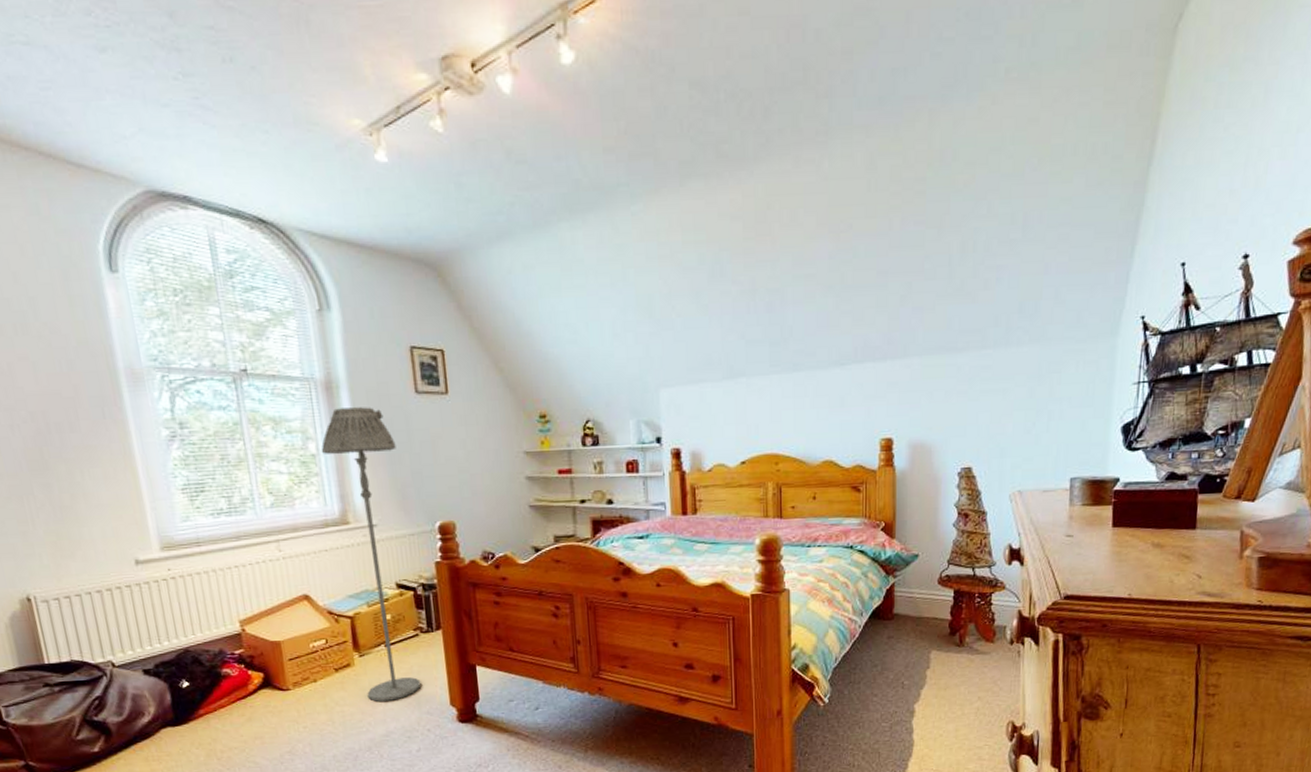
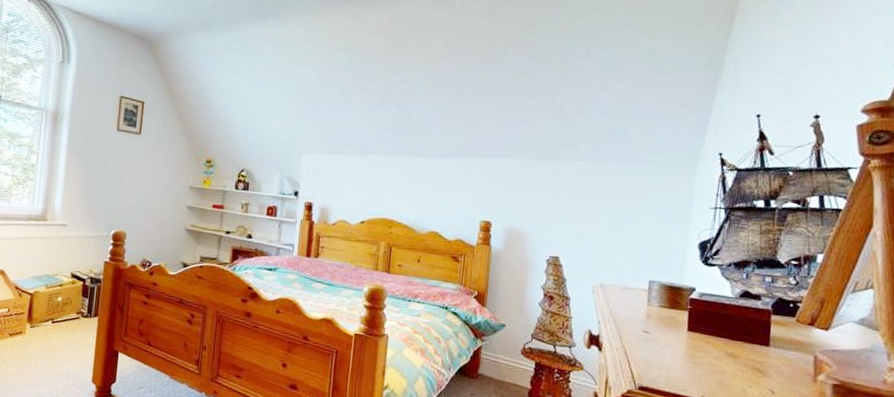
floor lamp: present [321,407,421,702] -> none [29,133,95,369]

